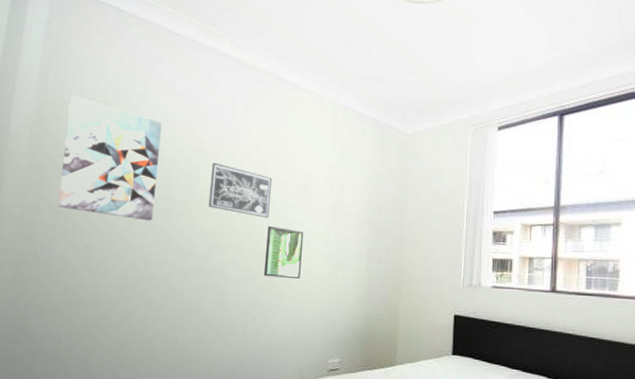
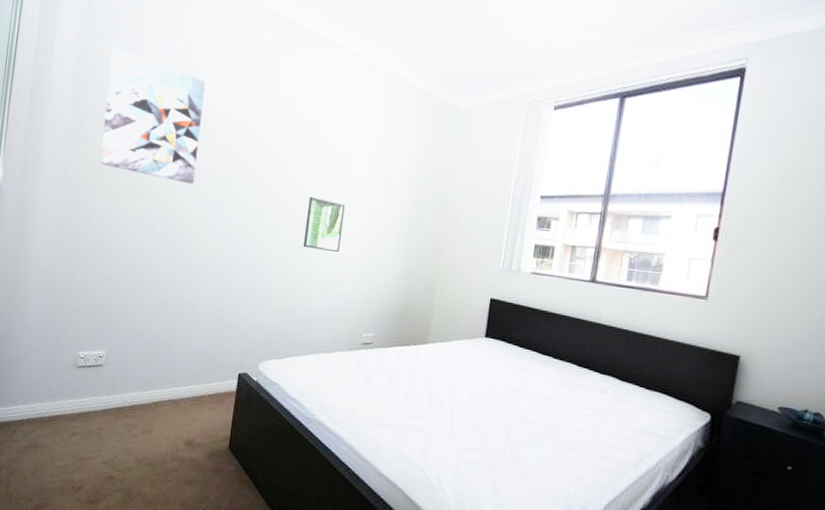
wall art: present [208,162,273,218] -> none [250,127,316,189]

